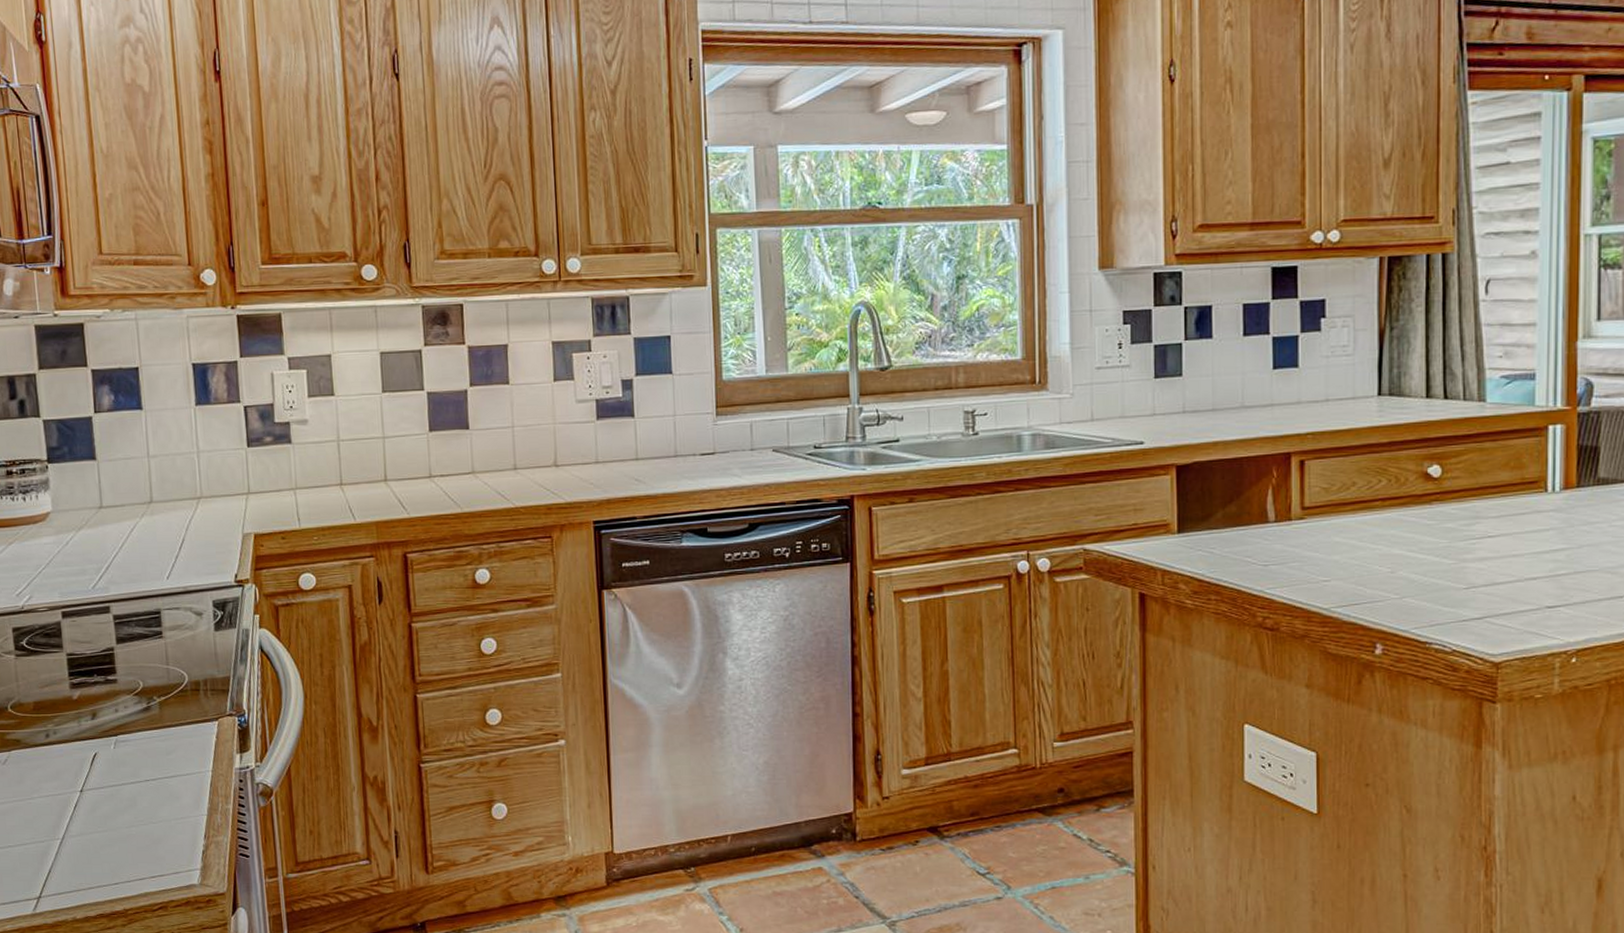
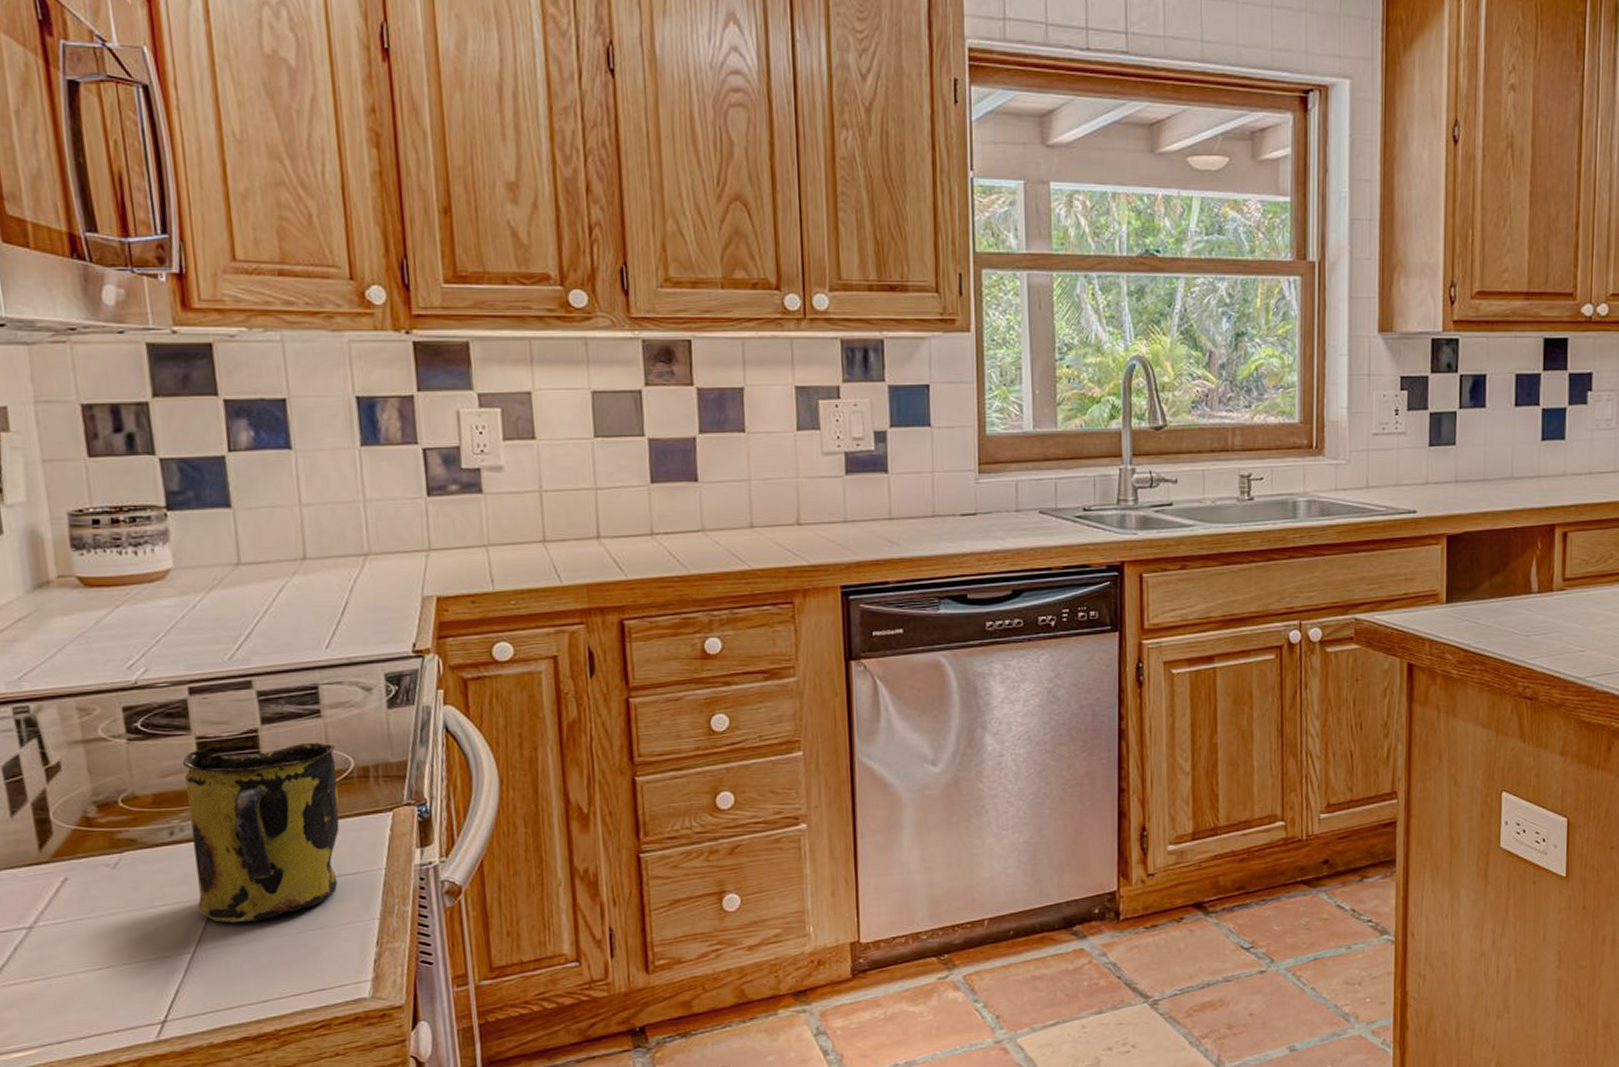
mug: none [56,659,176,815] -> present [182,742,340,923]

